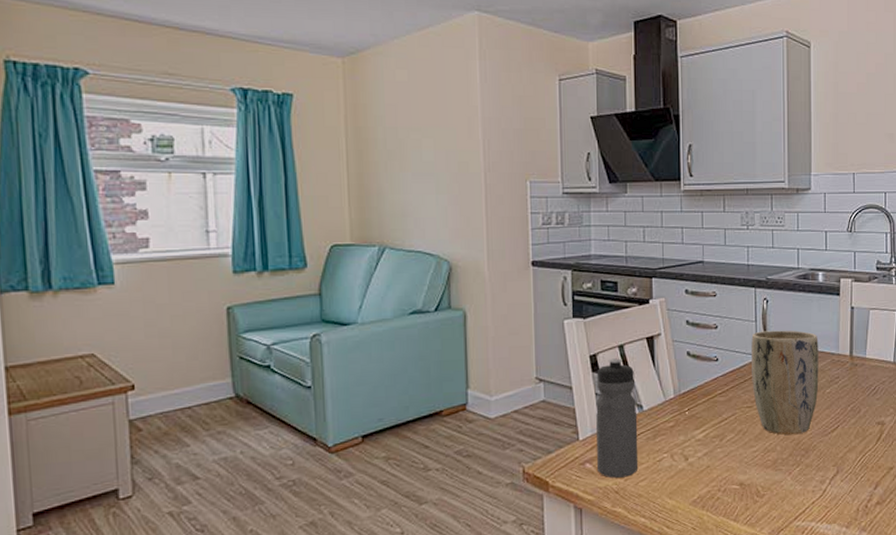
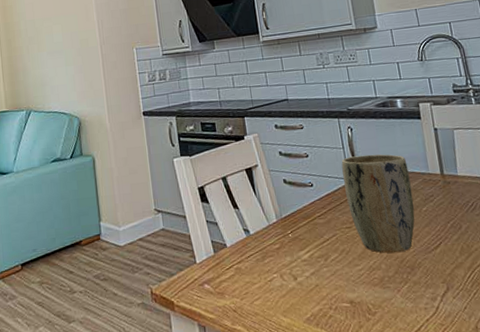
water bottle: present [596,358,639,478] -> none [205,189,252,298]

